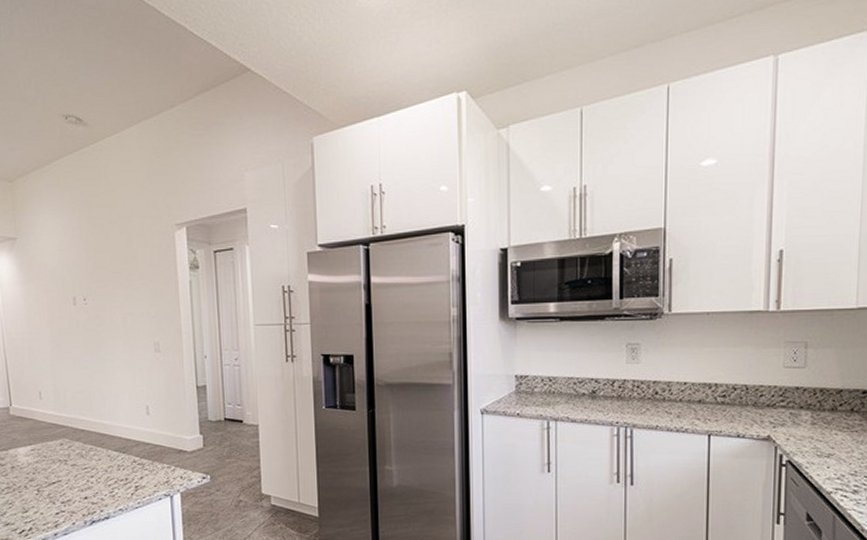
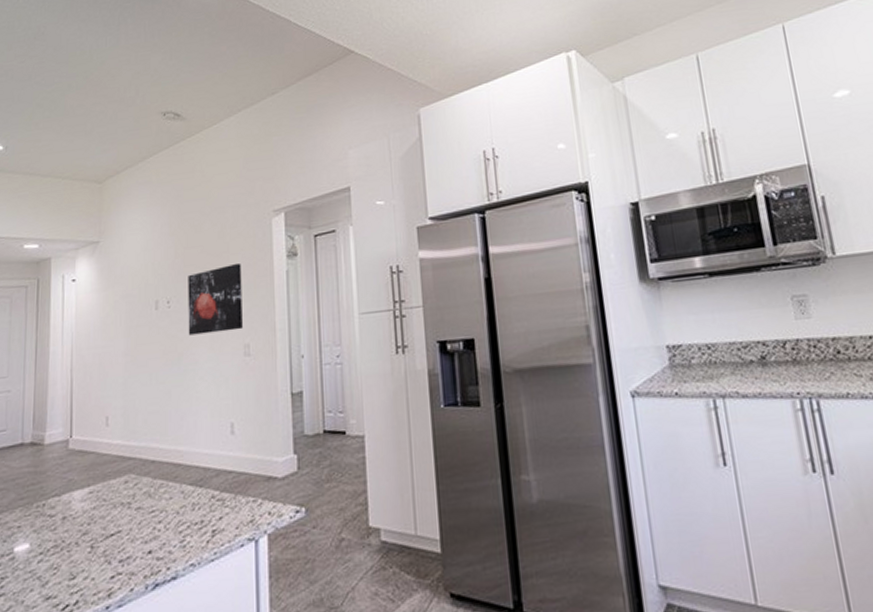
wall art: none [100,270,152,330] -> present [188,263,243,336]

